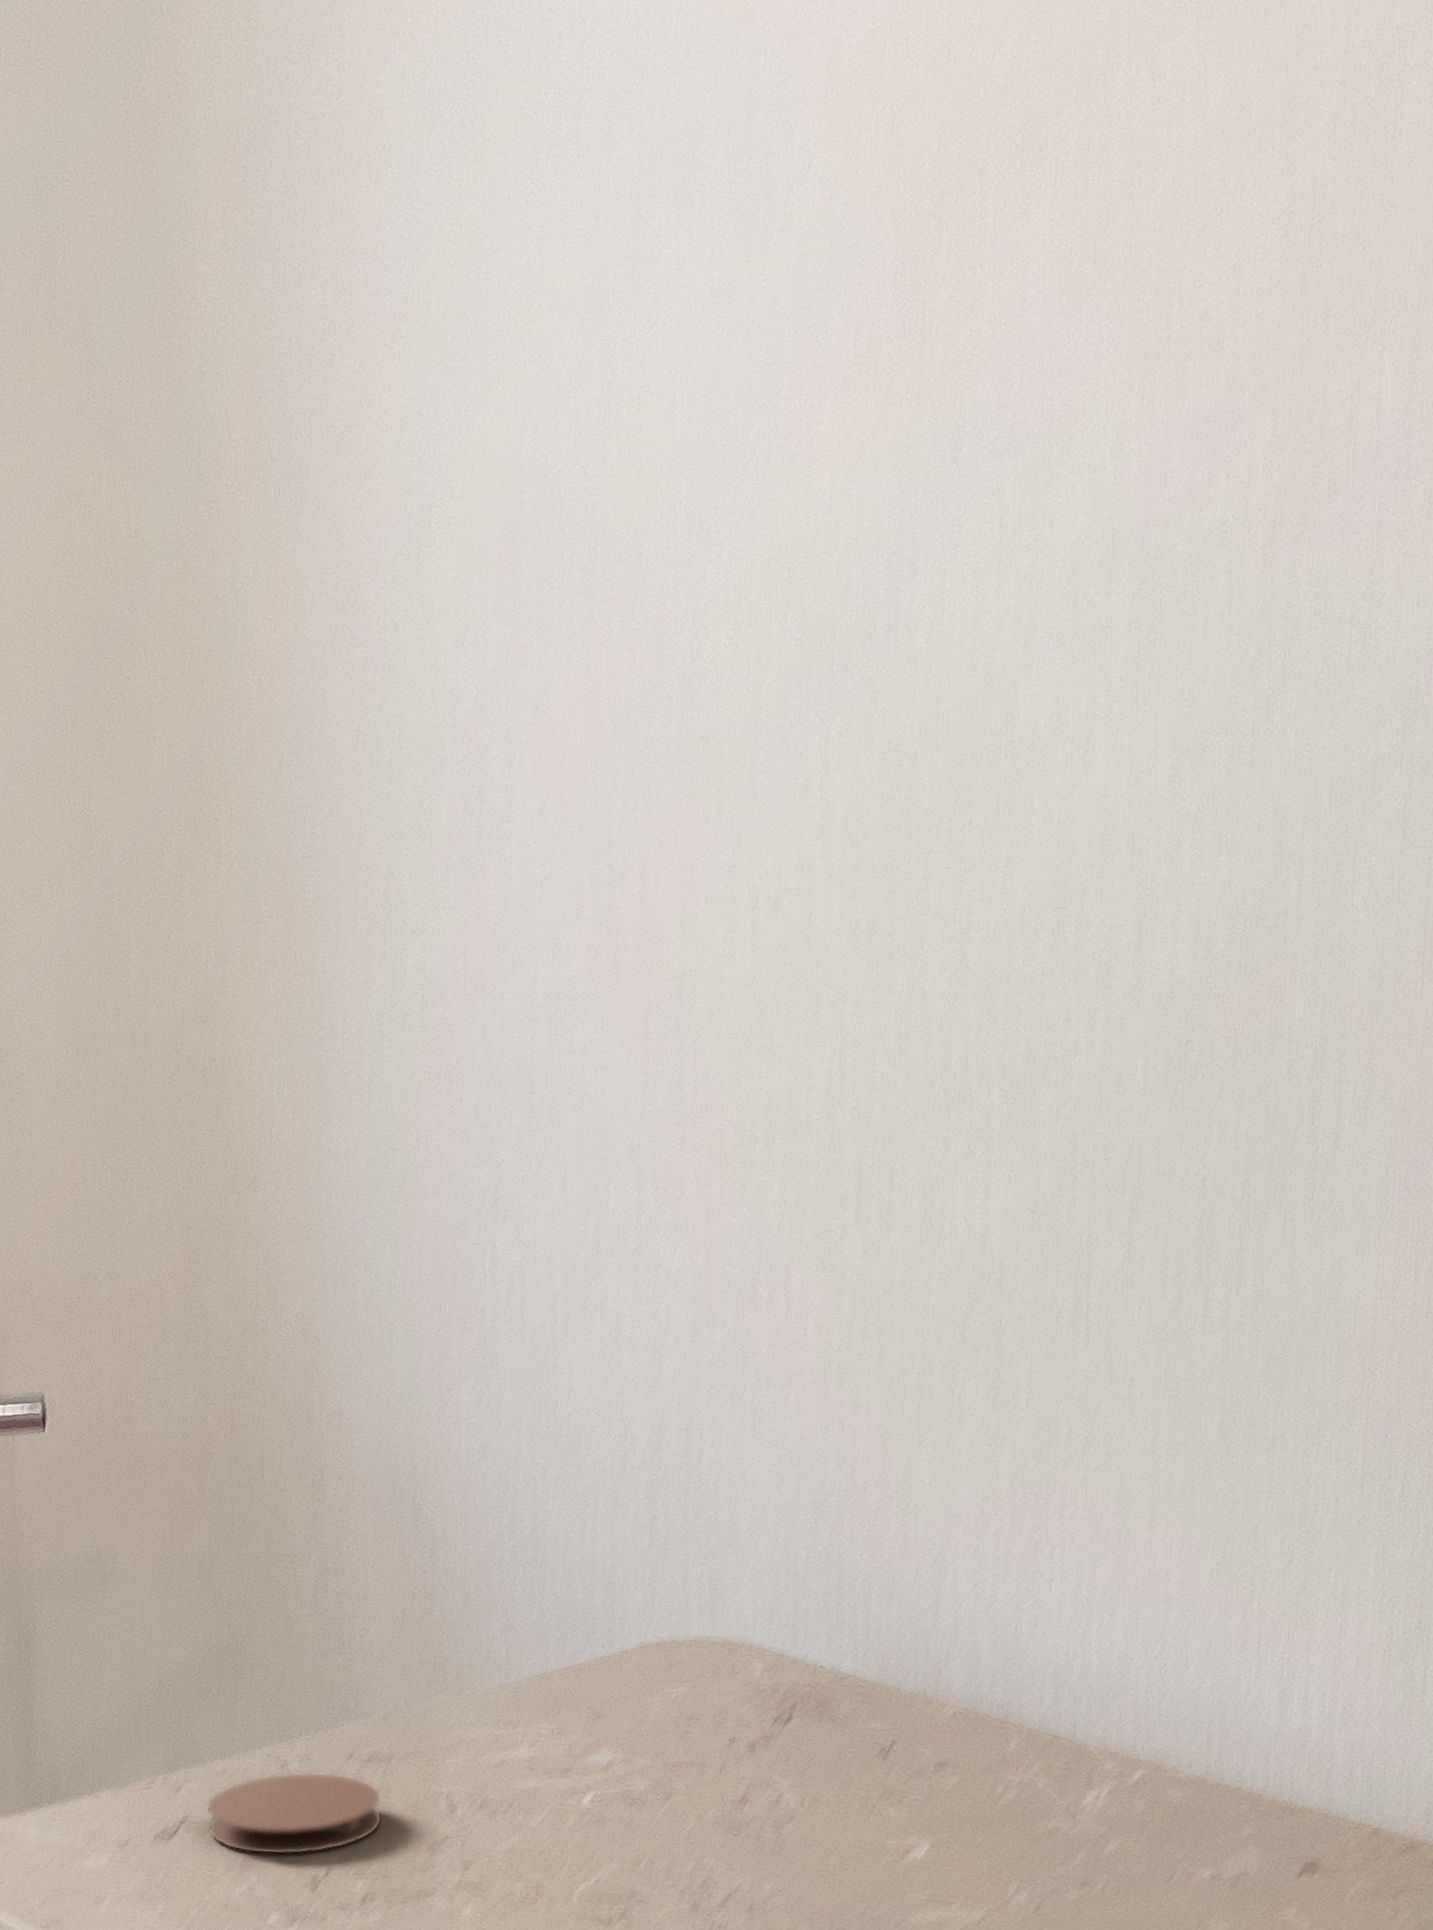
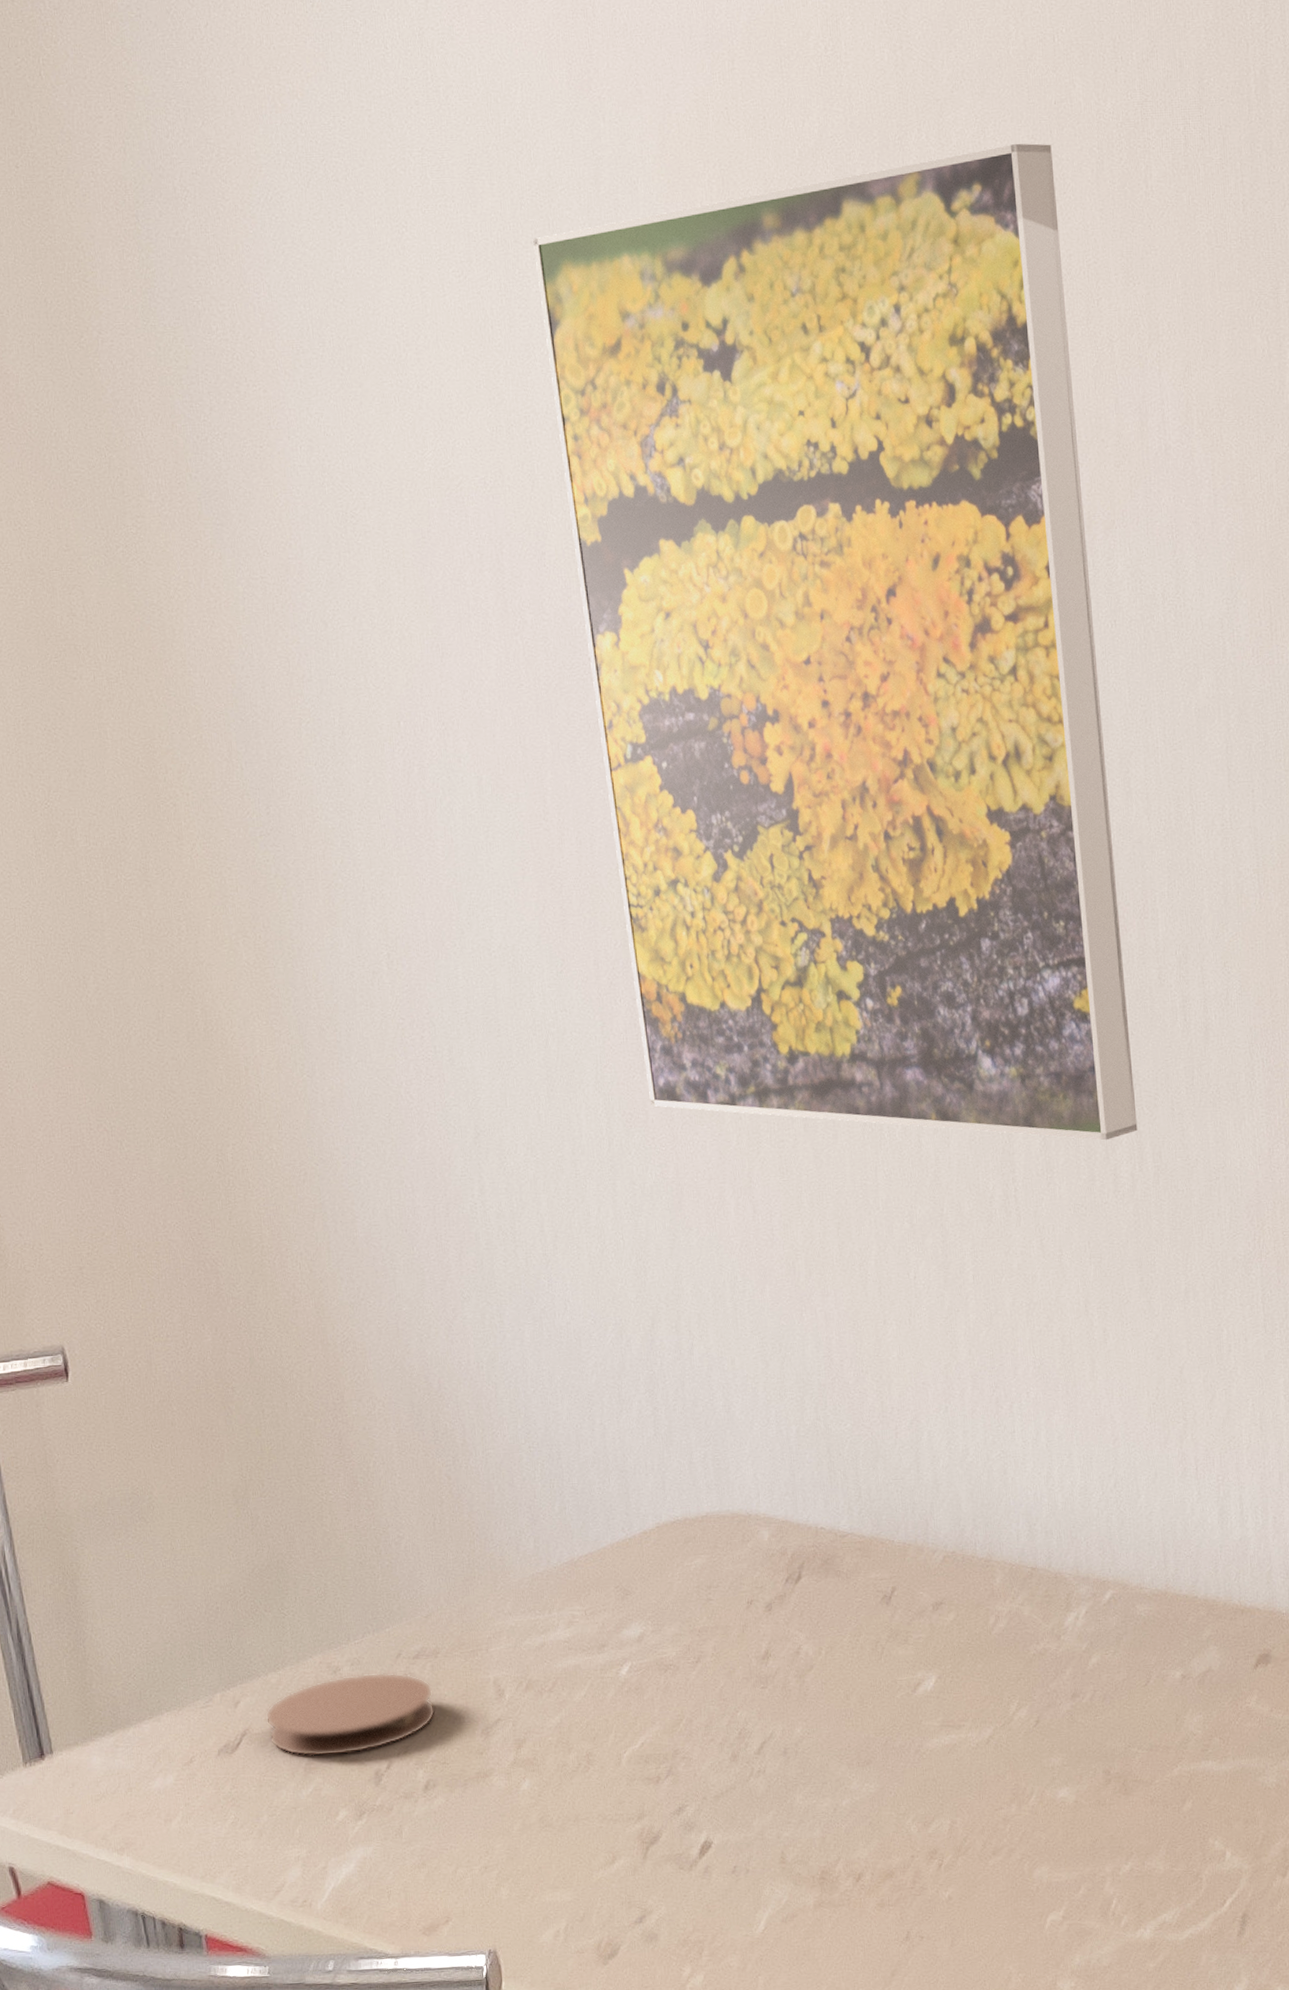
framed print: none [670,78,1285,1257] -> present [533,143,1138,1141]

